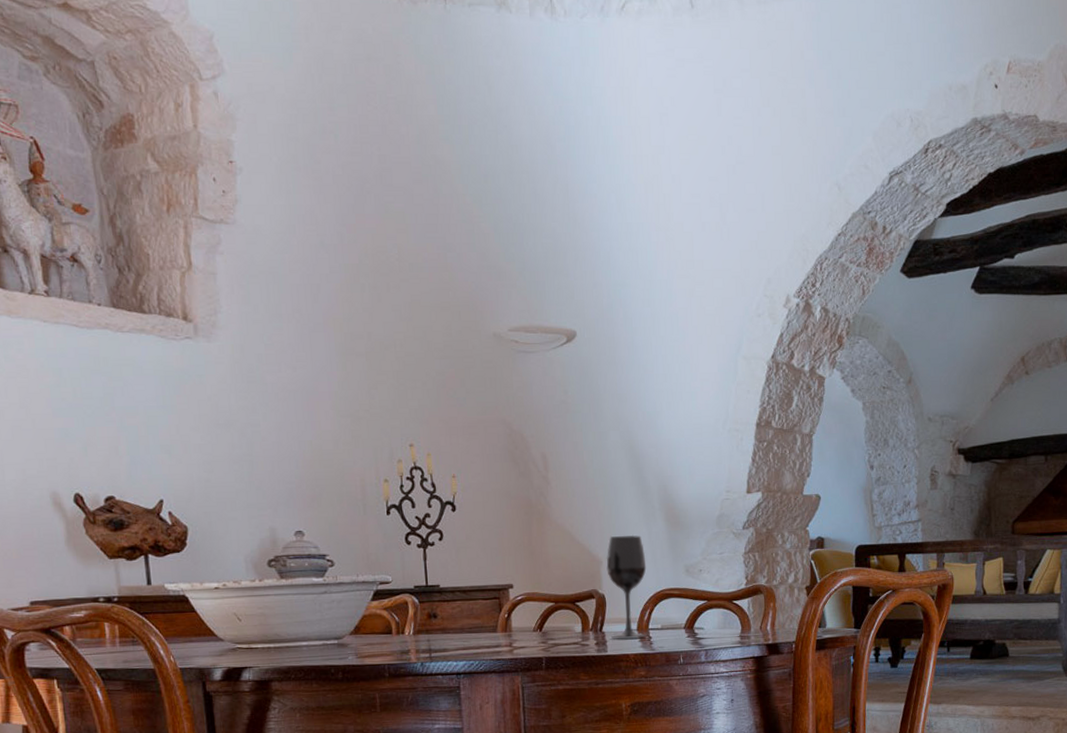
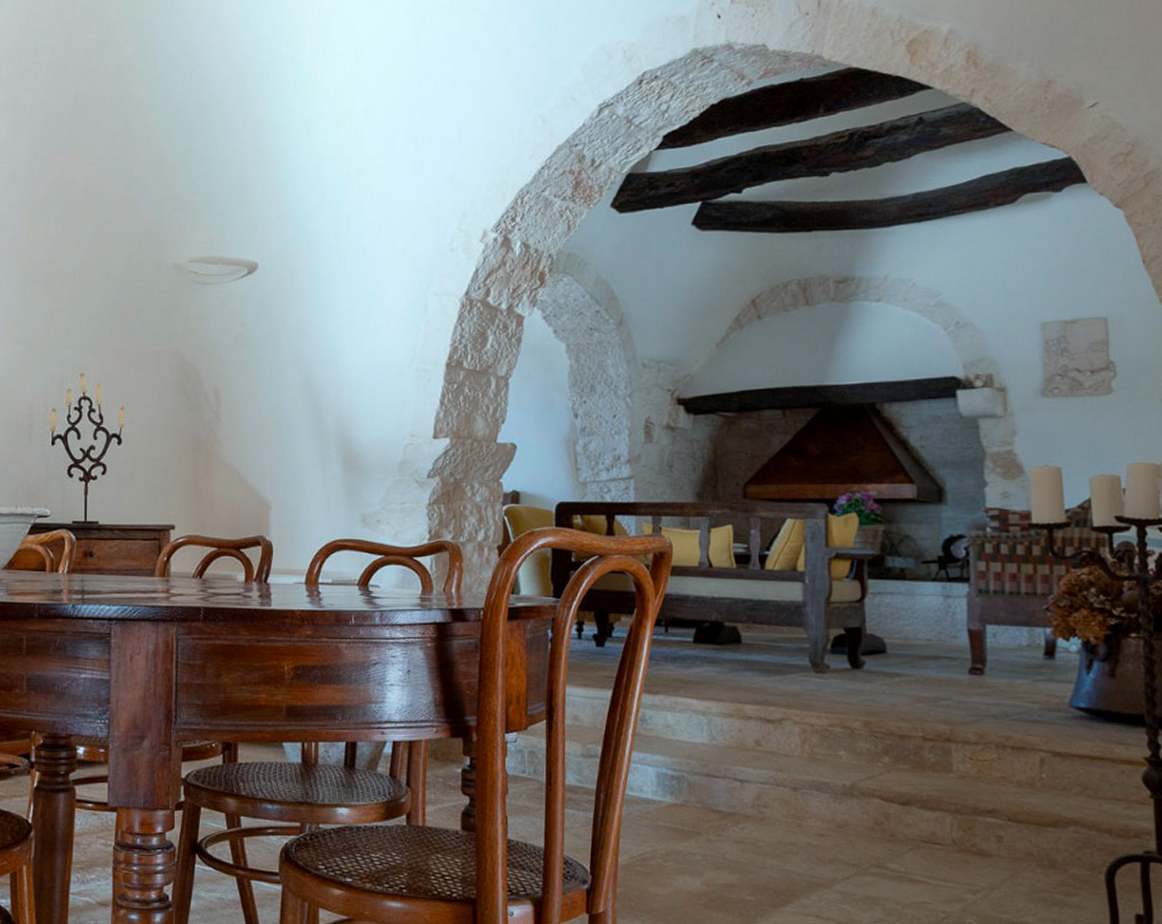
wine glass: present [606,535,647,639] -> none [275,478,319,593]

